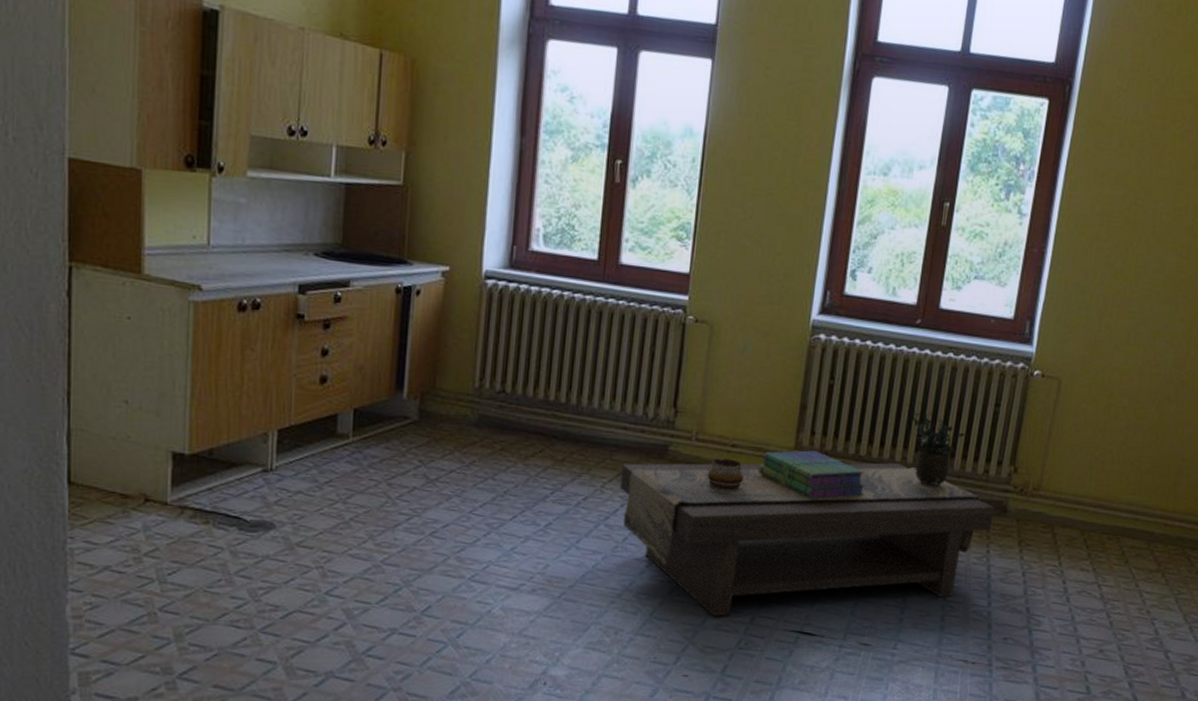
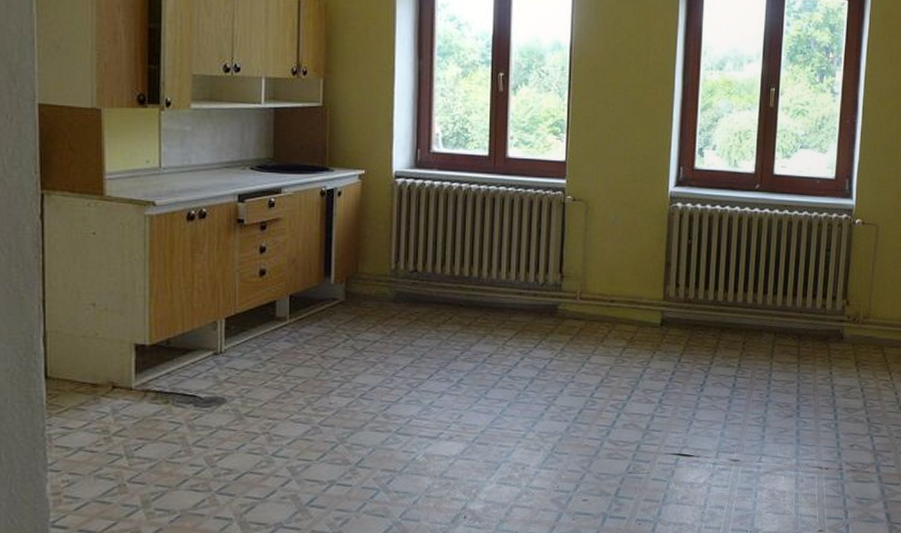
coffee table: present [620,462,995,617] -> none [519,305,833,447]
decorative bowl: present [707,458,744,490] -> none [592,313,622,338]
stack of books: present [758,450,866,499] -> none [634,300,724,340]
potted plant: present [910,400,965,486] -> none [757,252,803,321]

